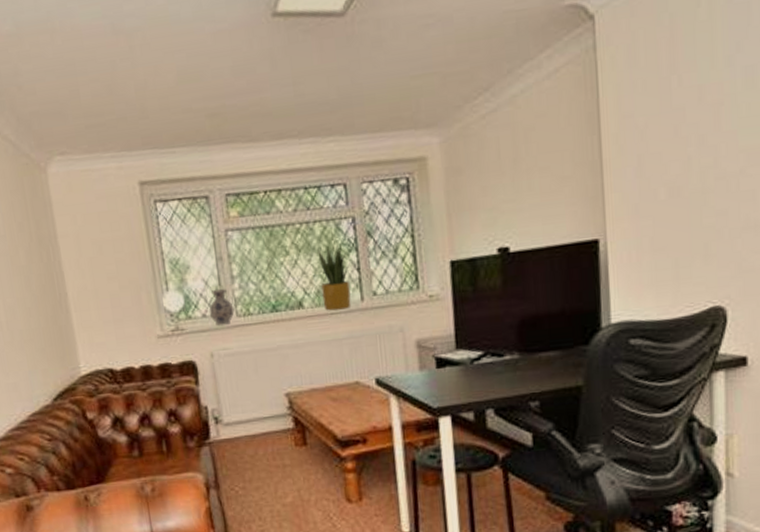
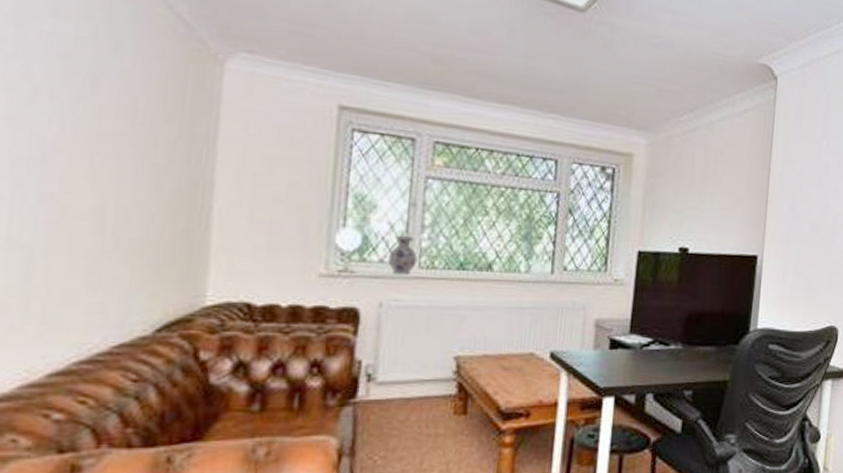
planter: present [317,244,351,311] -> none [513,214,547,279]

